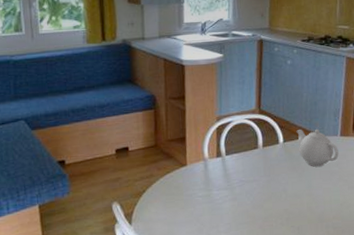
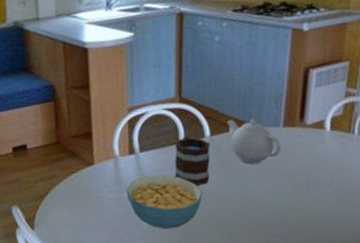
cereal bowl: none [213,175,277,223] -> present [126,174,203,229]
mug: none [254,142,283,185] -> present [175,136,210,186]

